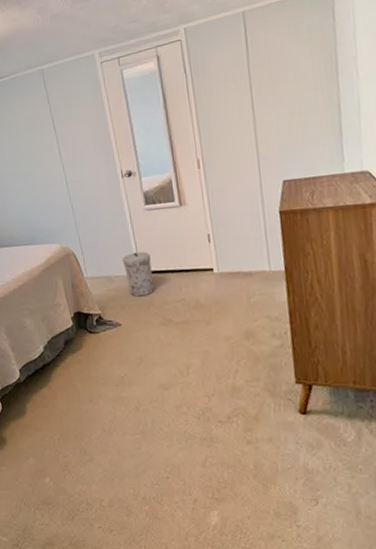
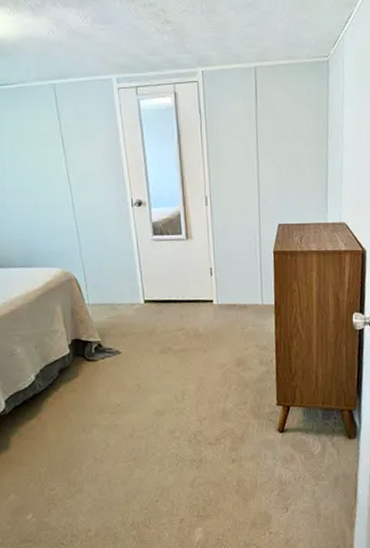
trash can: present [122,251,155,297] -> none [126,281,157,325]

